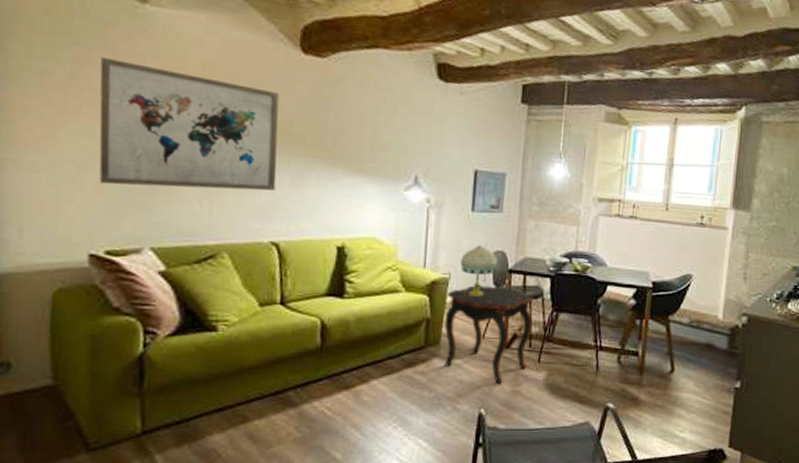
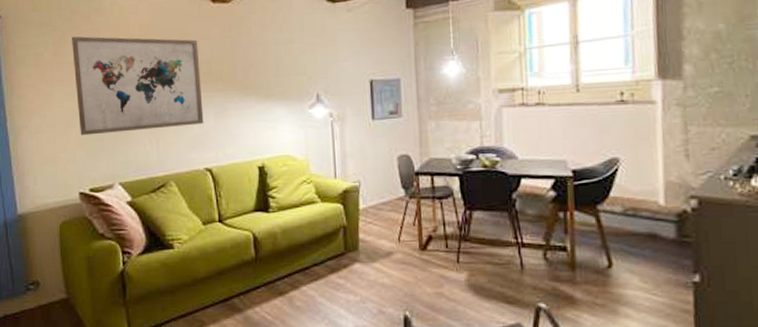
side table: present [444,285,534,384] -> none [358,189,447,286]
table lamp: present [460,245,499,297] -> none [368,151,404,202]

